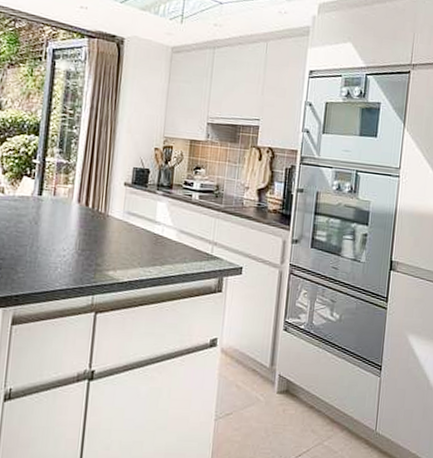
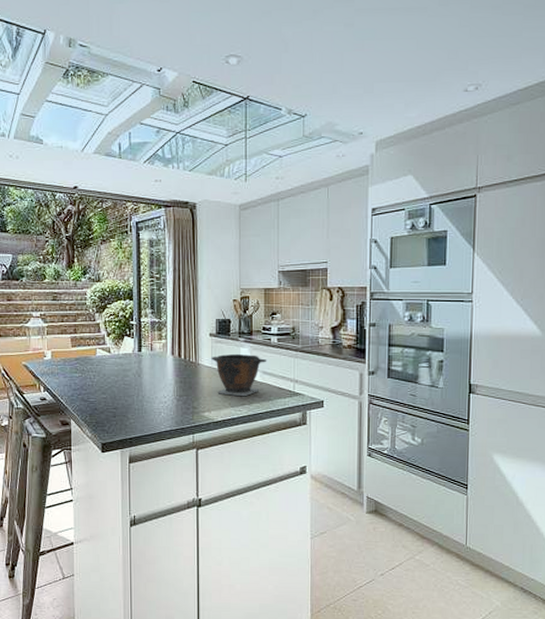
bowl: none [123,207,186,257] -> present [211,353,267,397]

